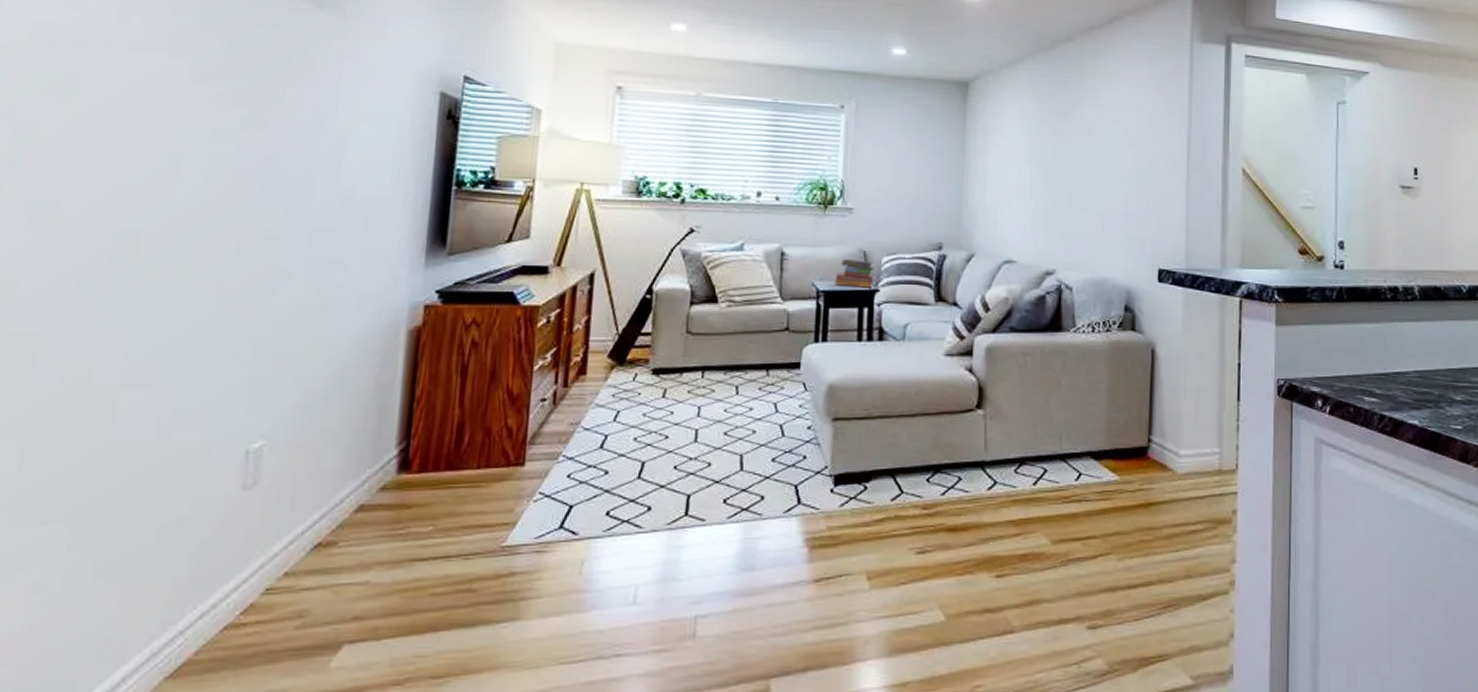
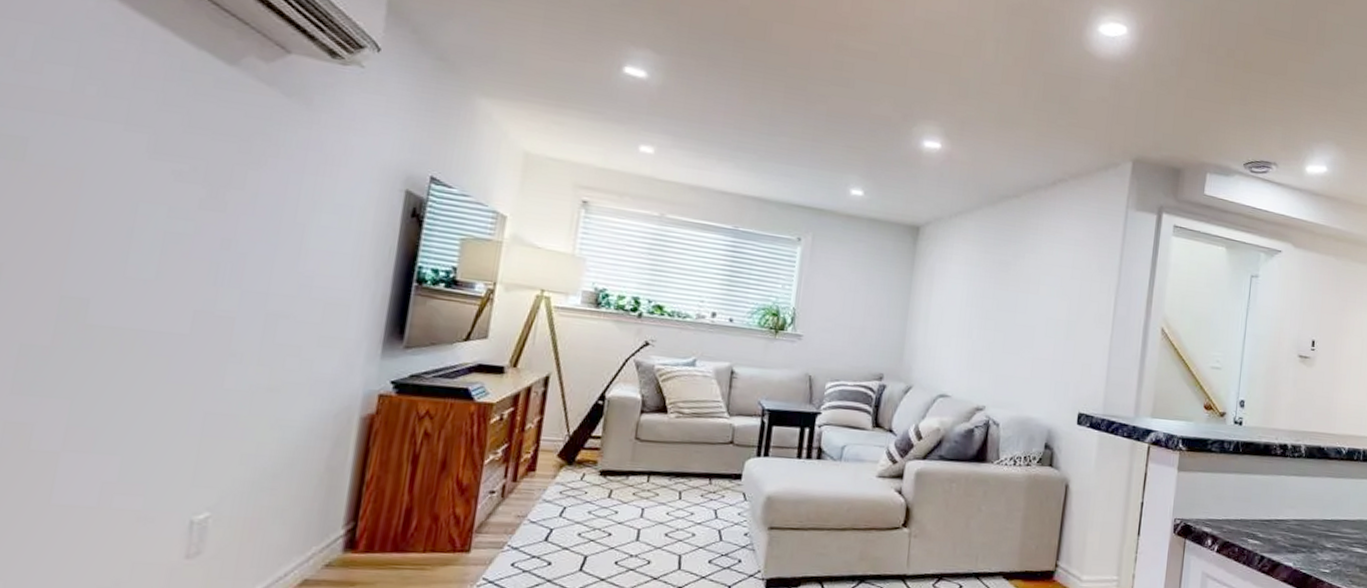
books: present [834,259,874,288] -> none [779,381,818,410]

